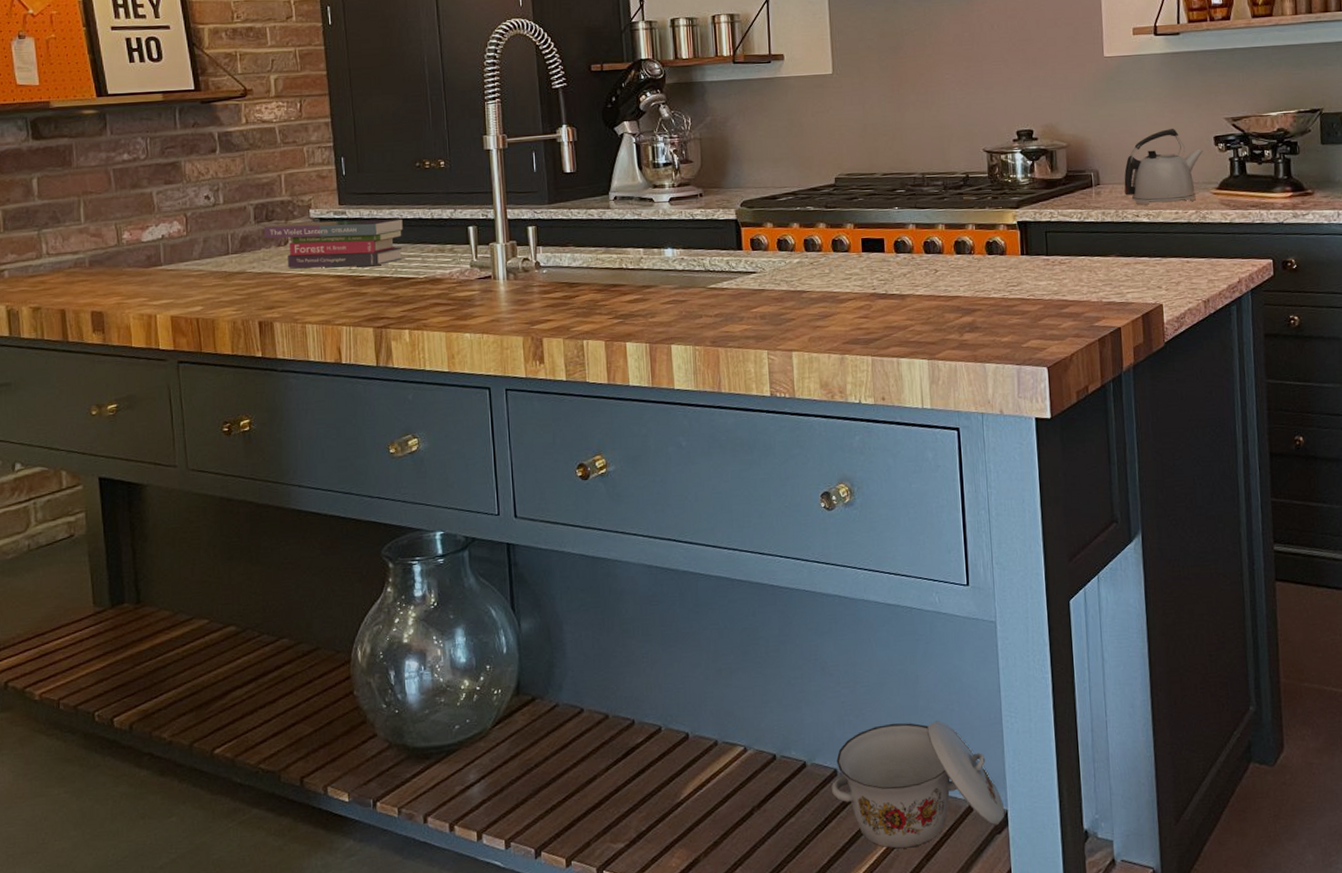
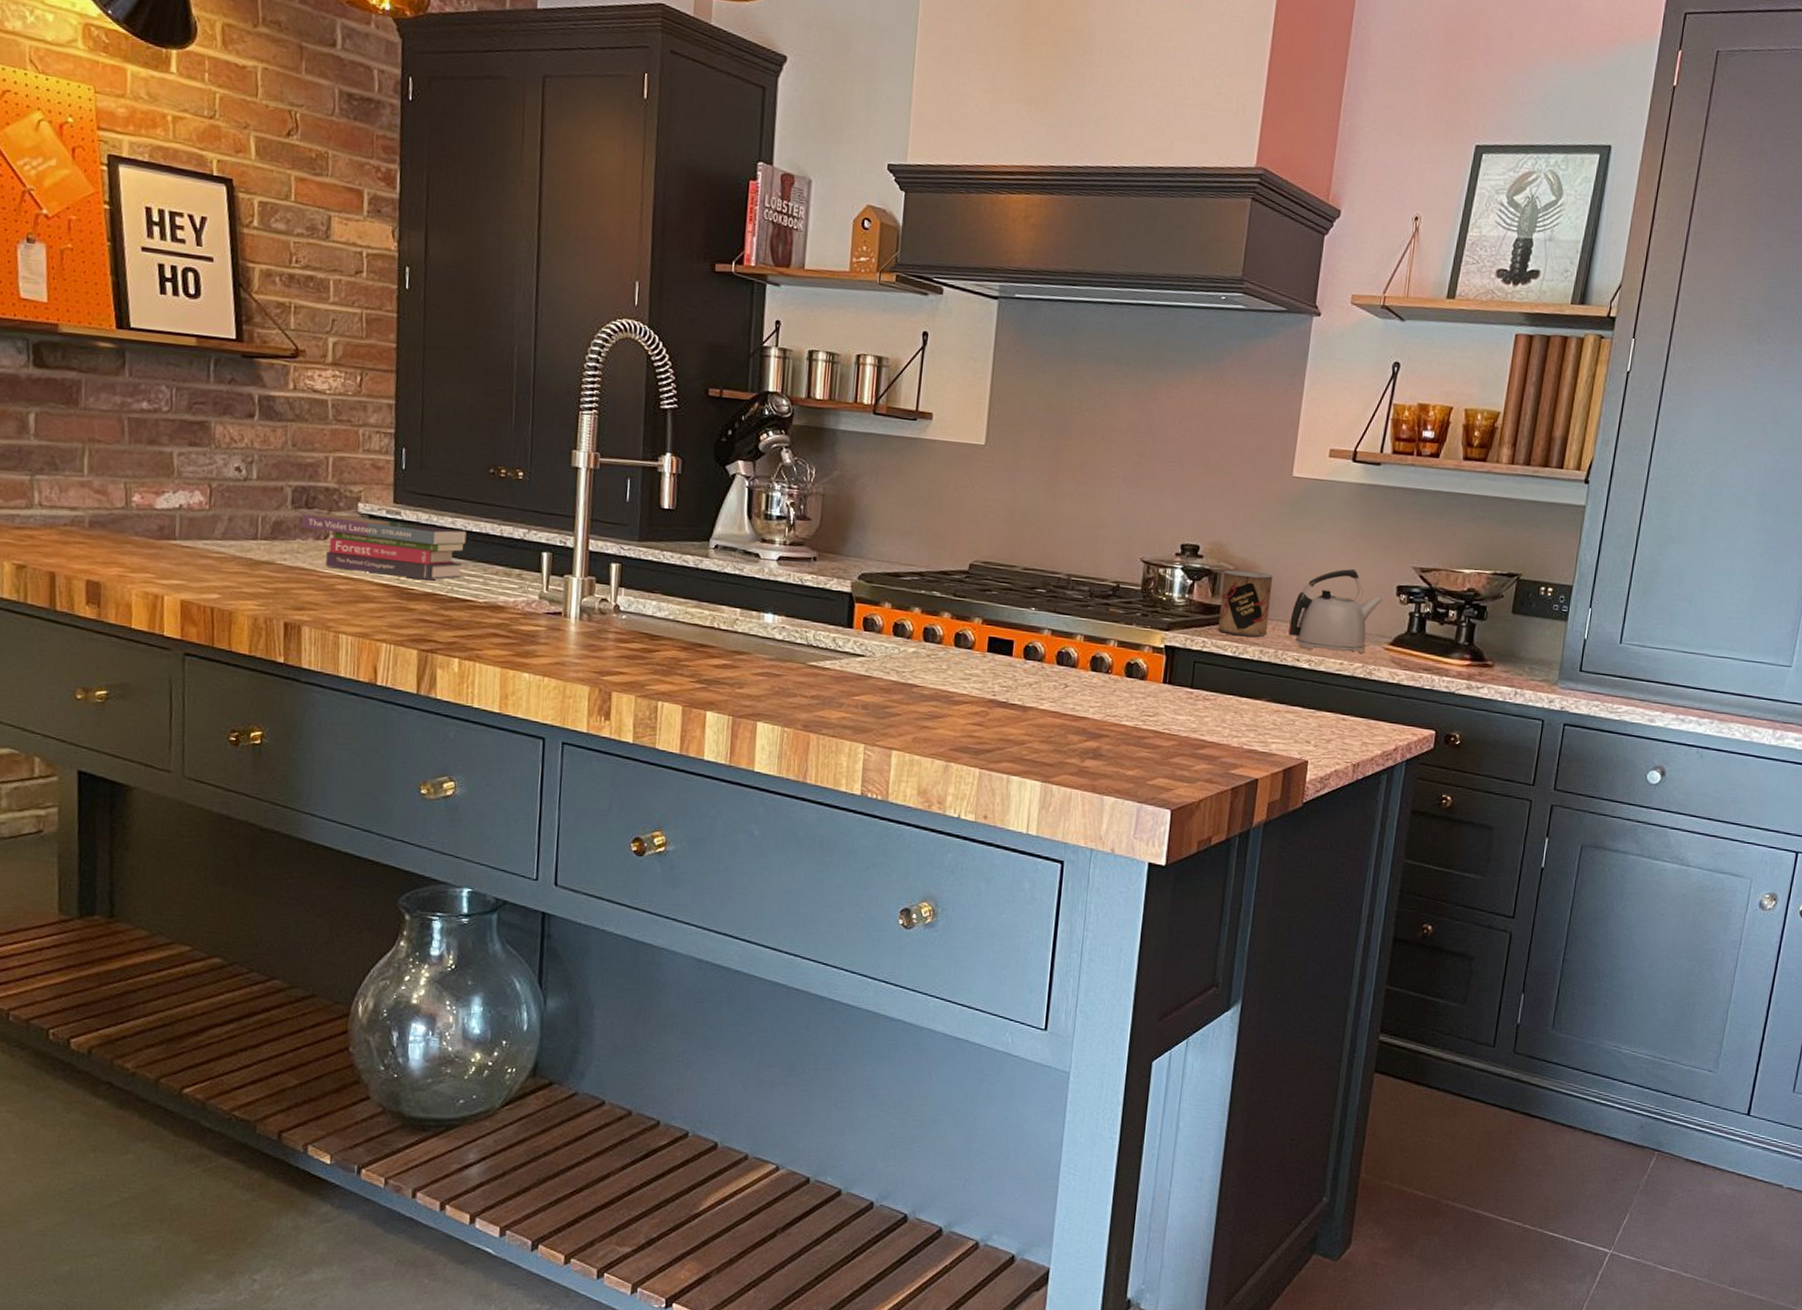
cooking pot: present [832,721,1004,849] -> none [865,1162,1047,1293]
tin can: none [1058,144,1106,203] -> present [1218,569,1273,637]

